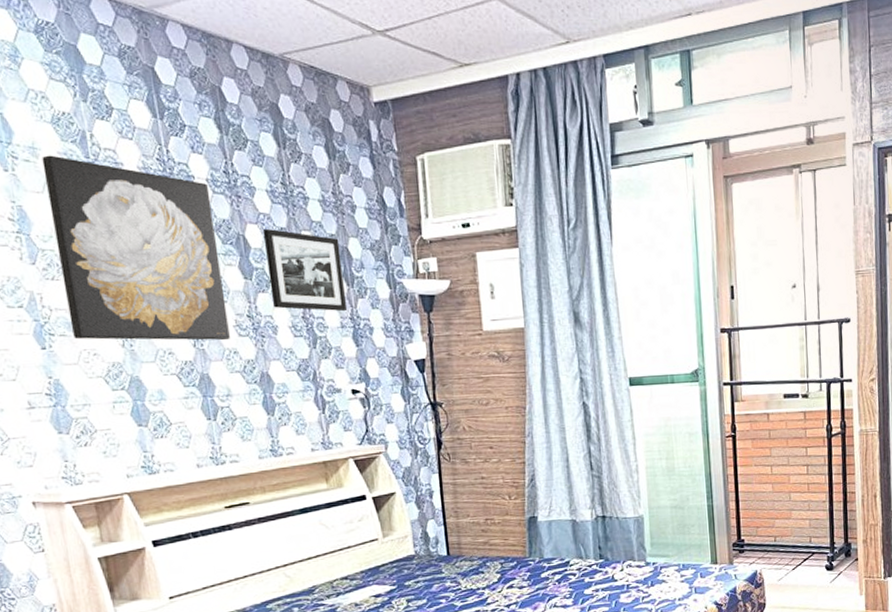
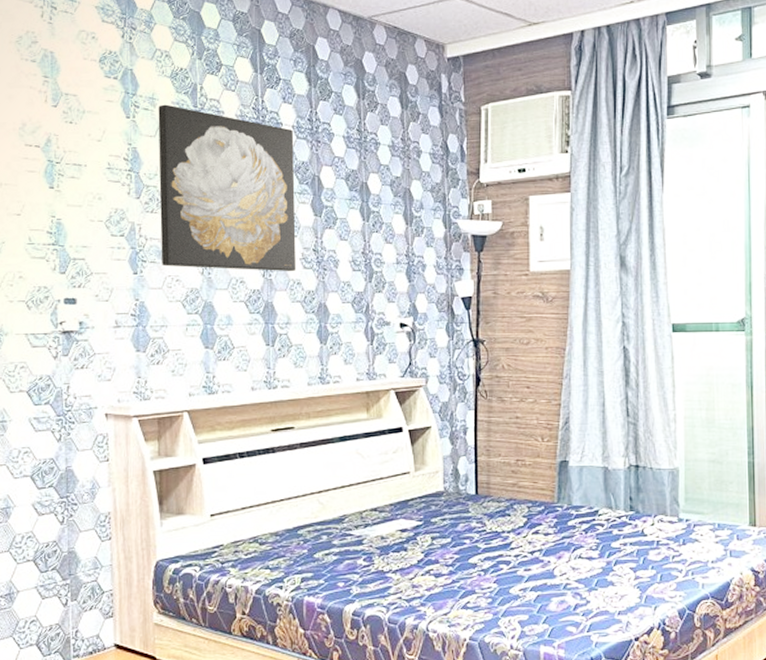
picture frame: present [262,229,348,312] -> none [336,171,404,249]

